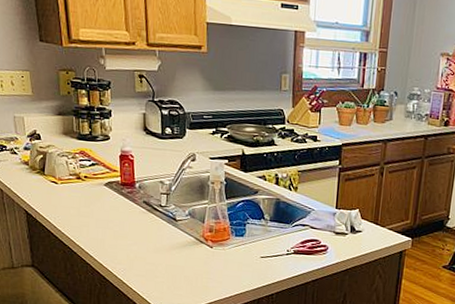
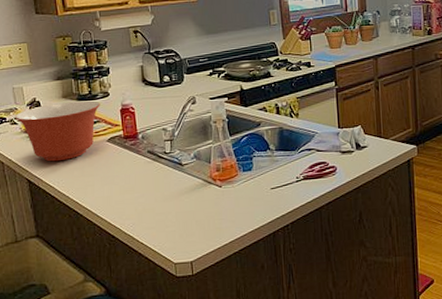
mixing bowl: none [14,139,100,198] -> present [14,100,100,162]

